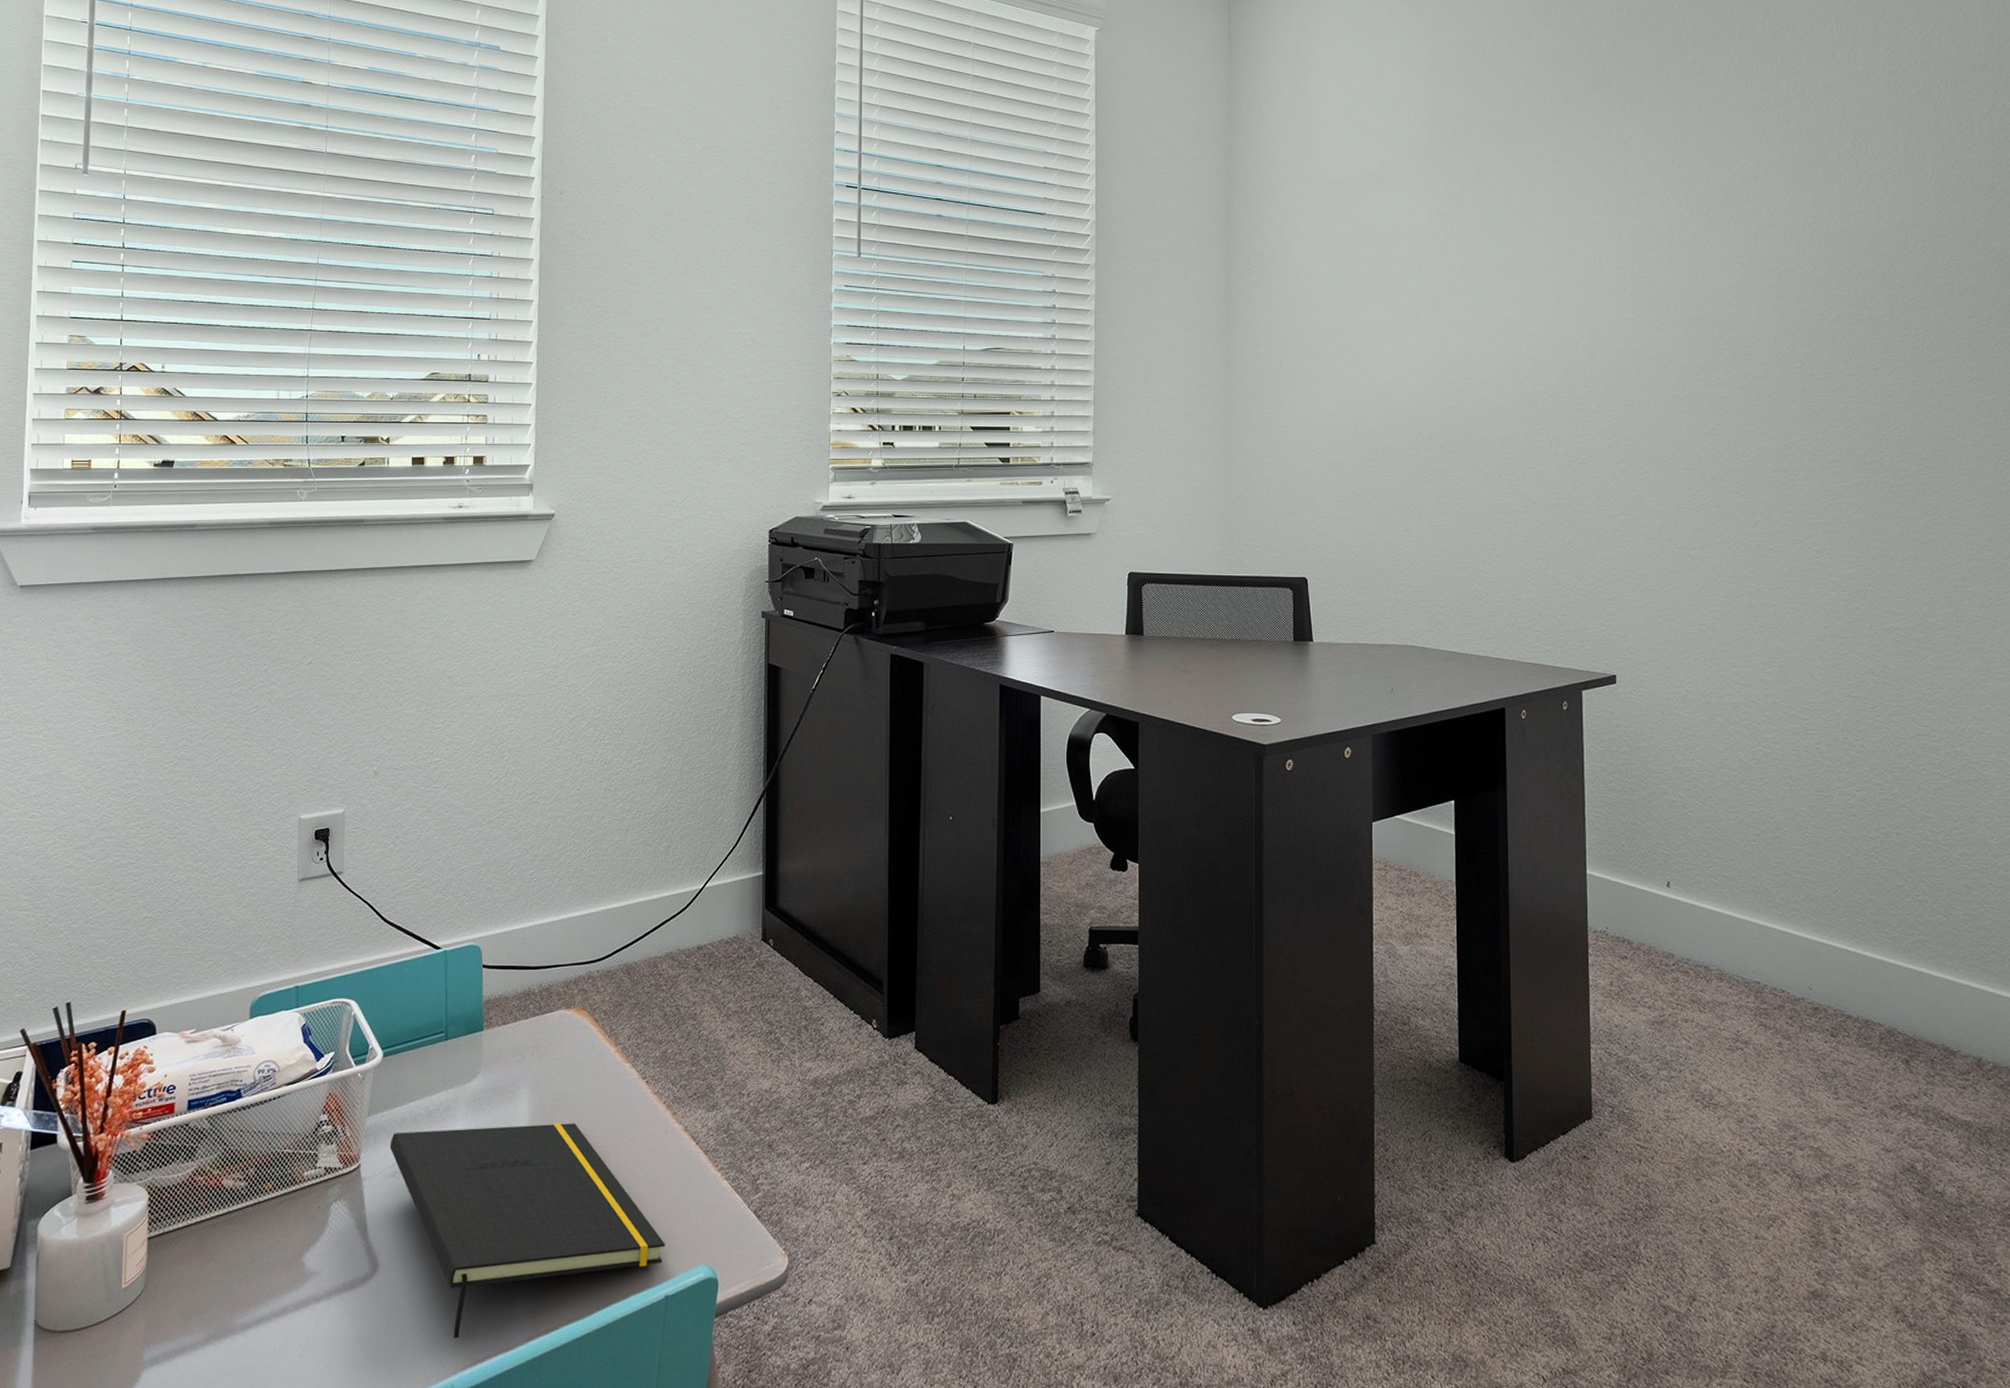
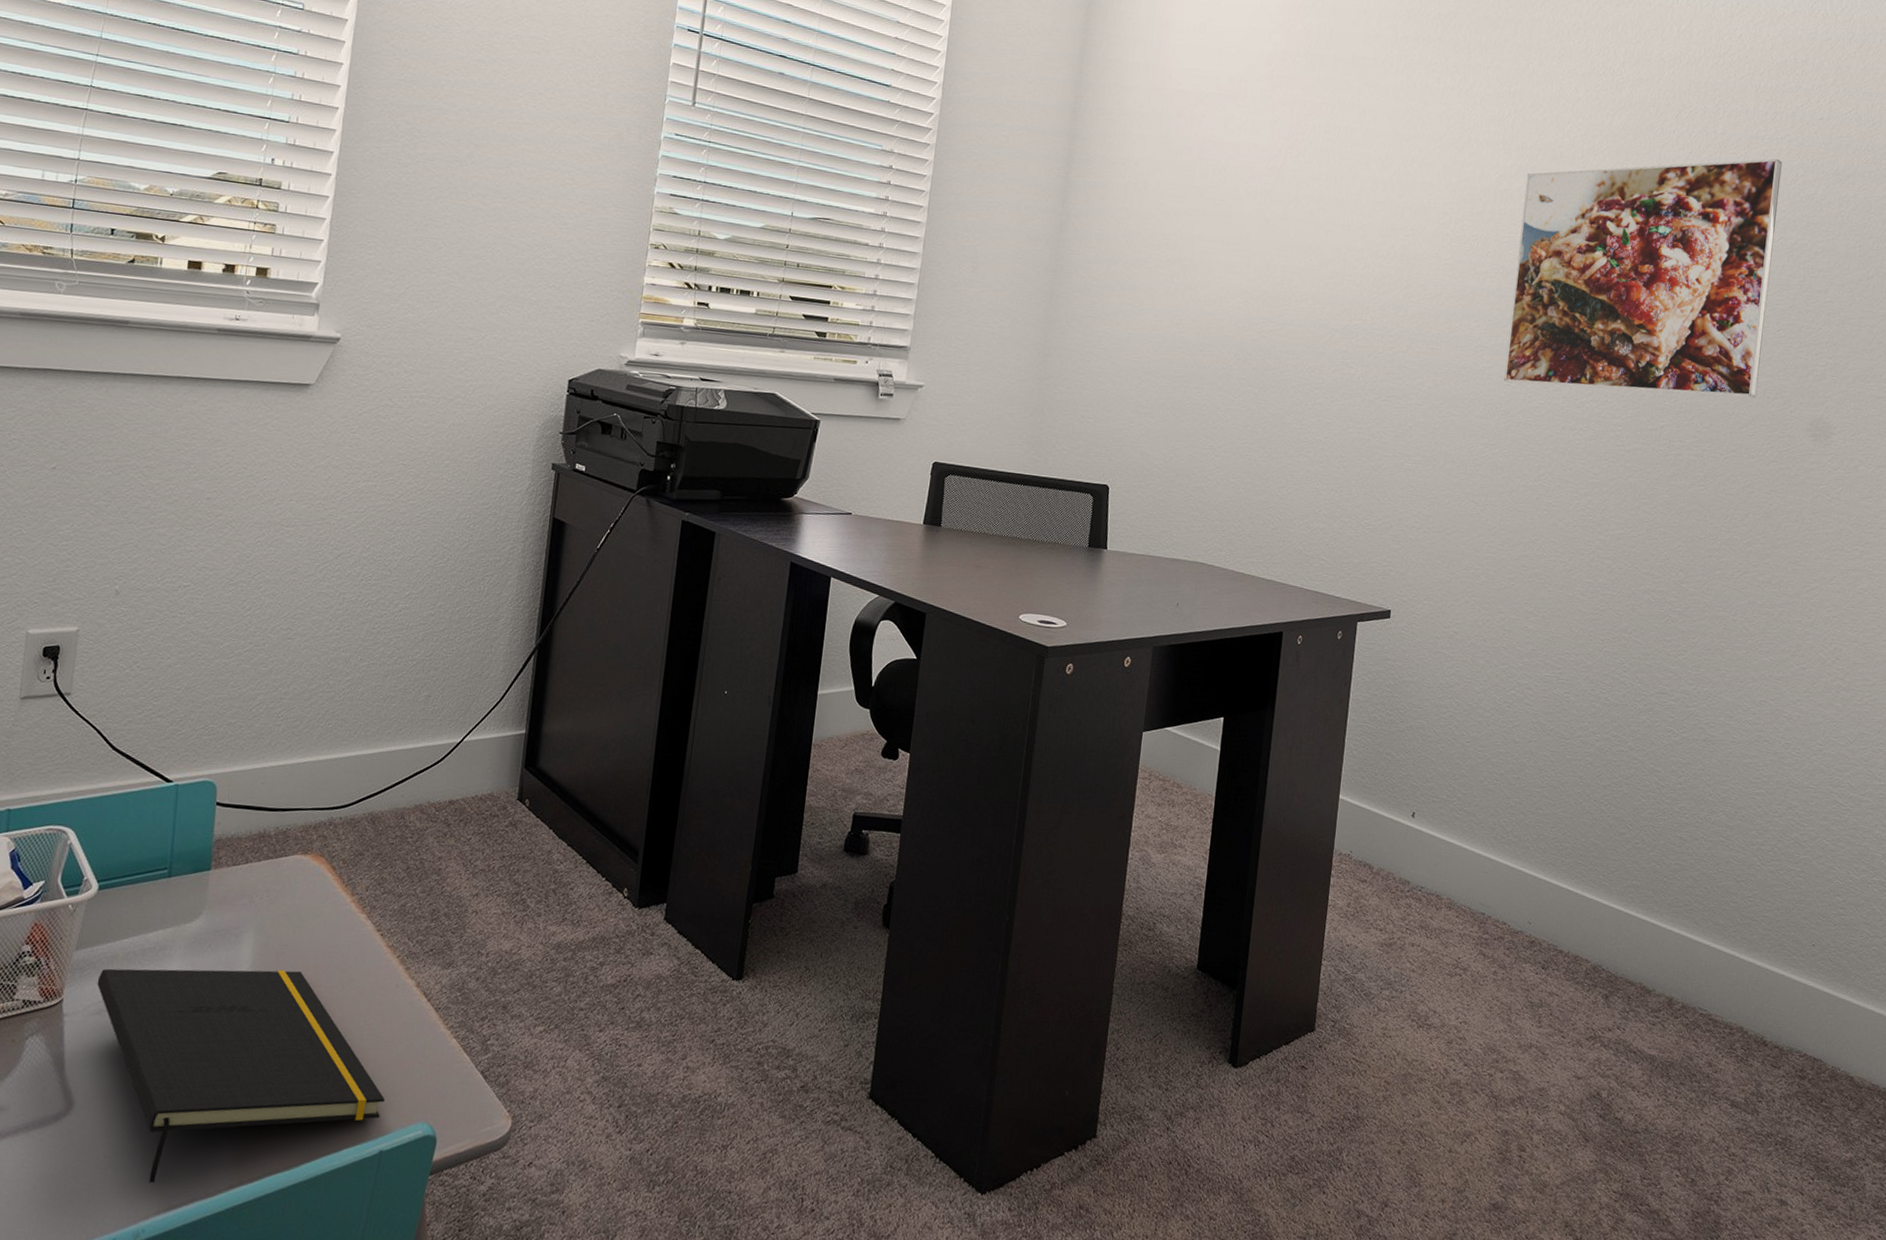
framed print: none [1700,169,1982,431] -> present [1504,158,1783,398]

